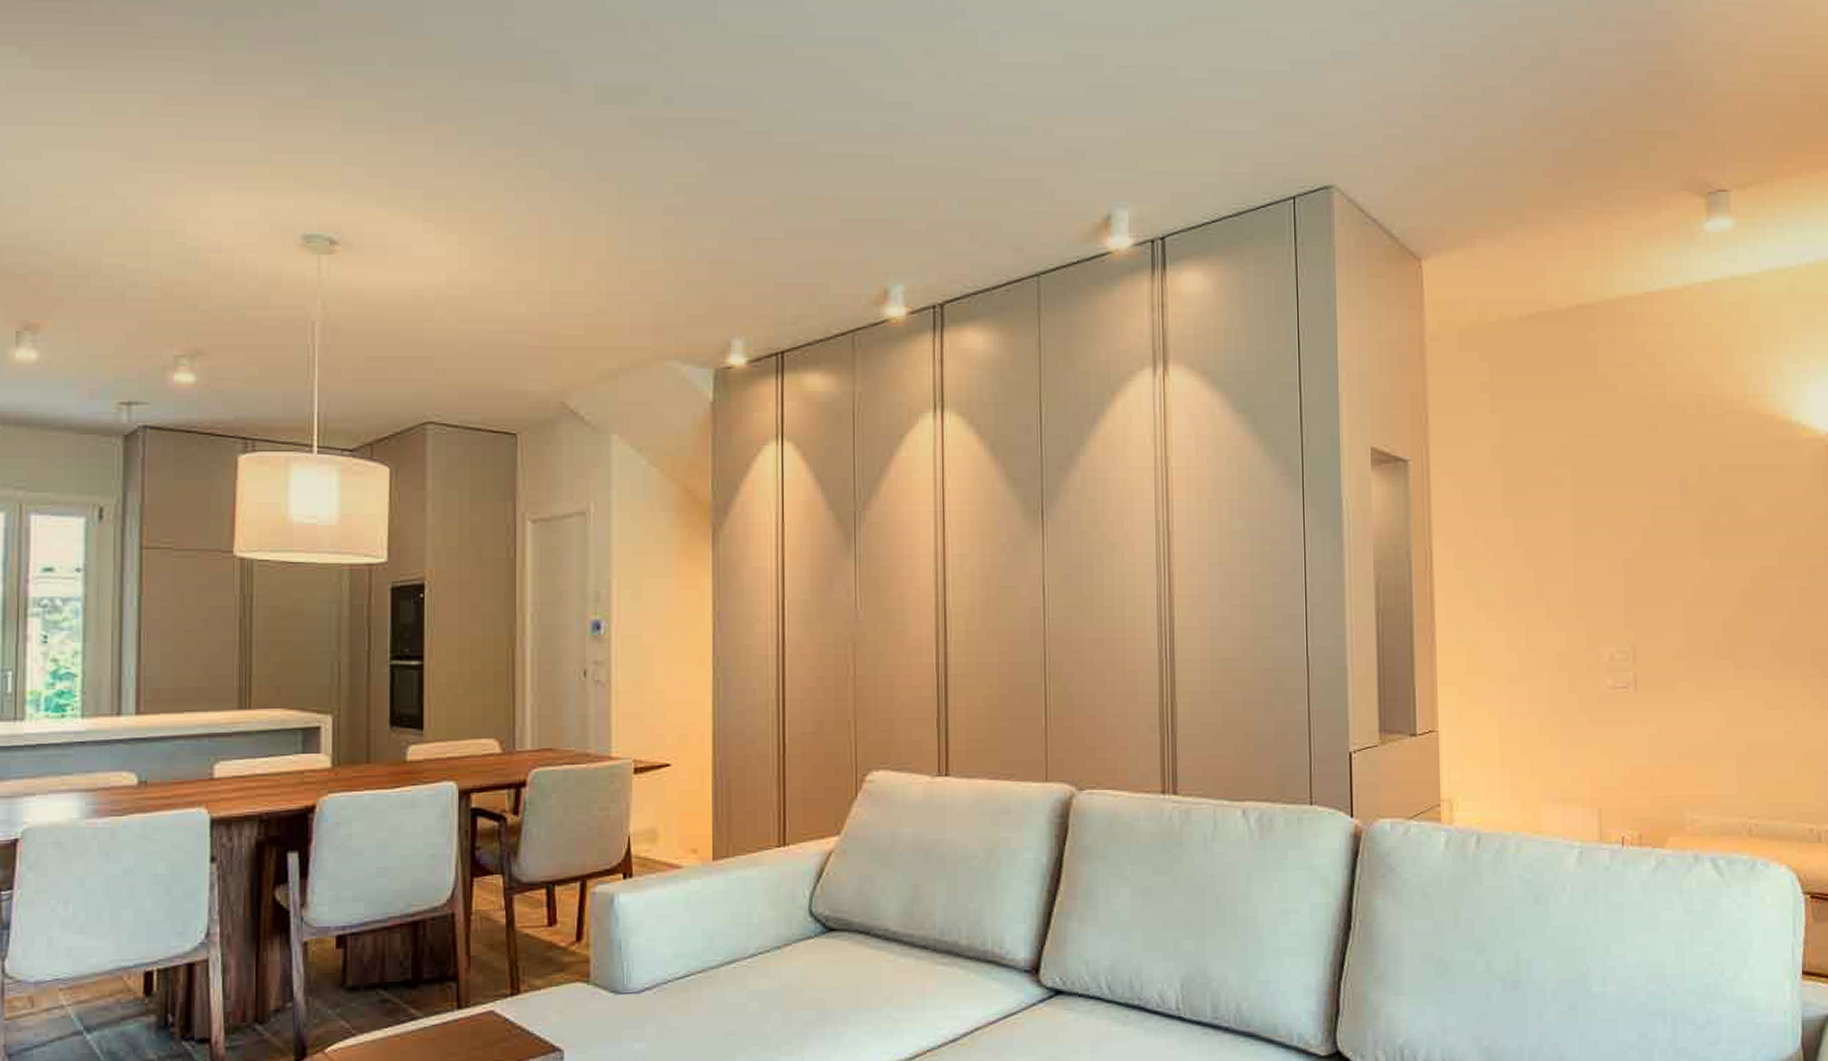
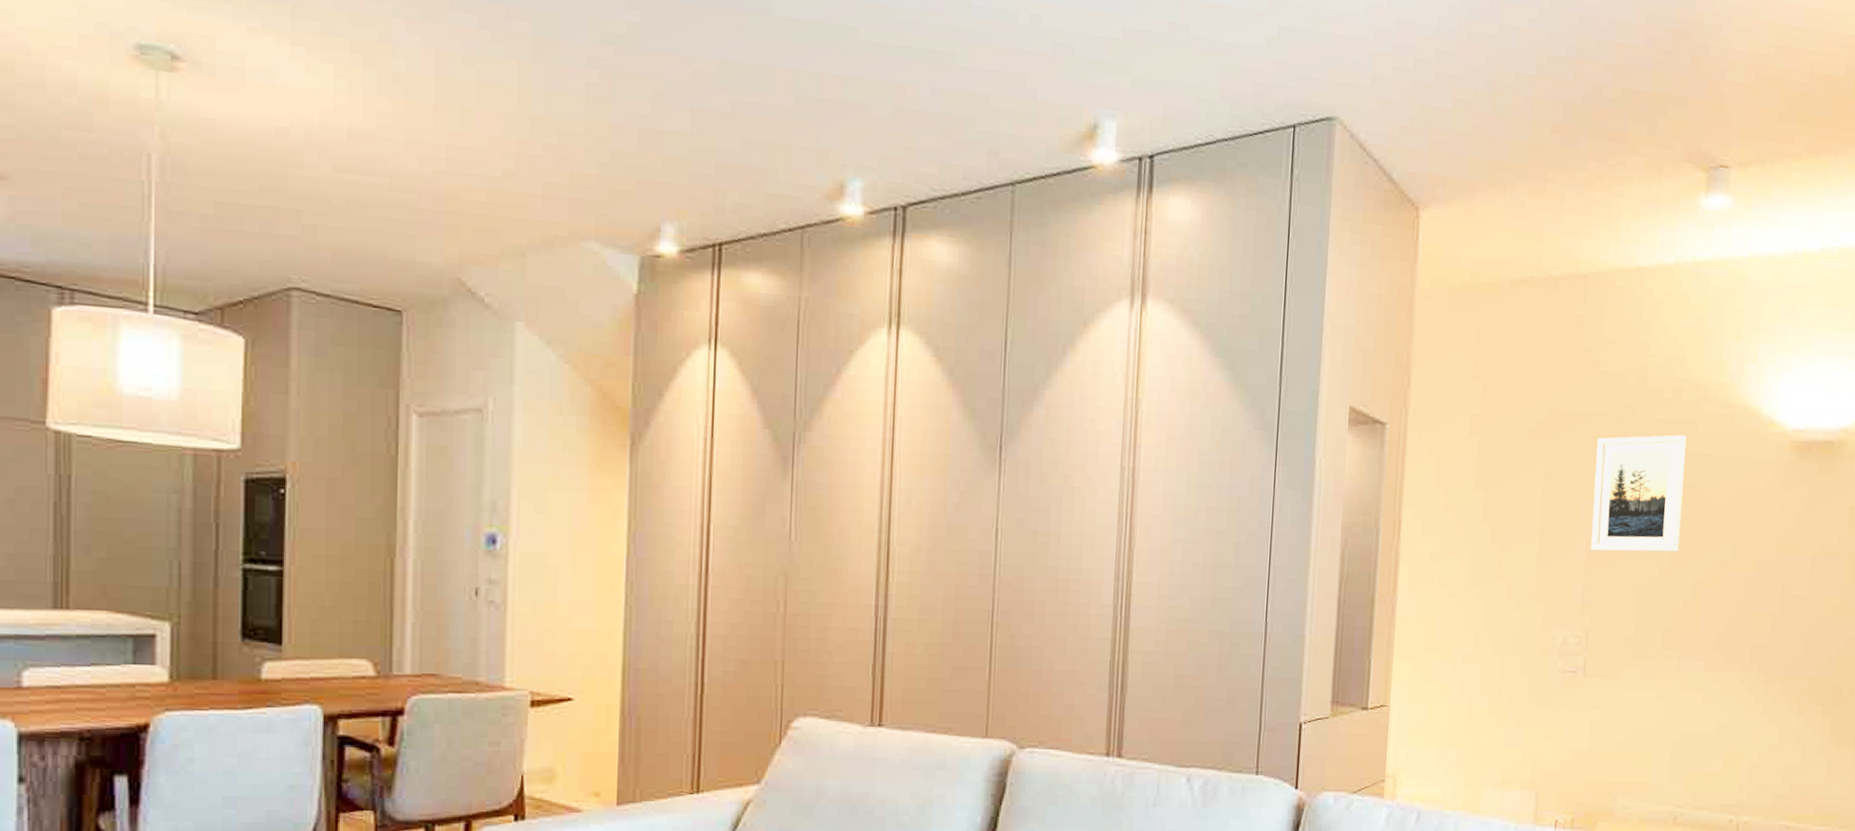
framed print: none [1622,448,1722,567] -> present [1590,435,1687,553]

